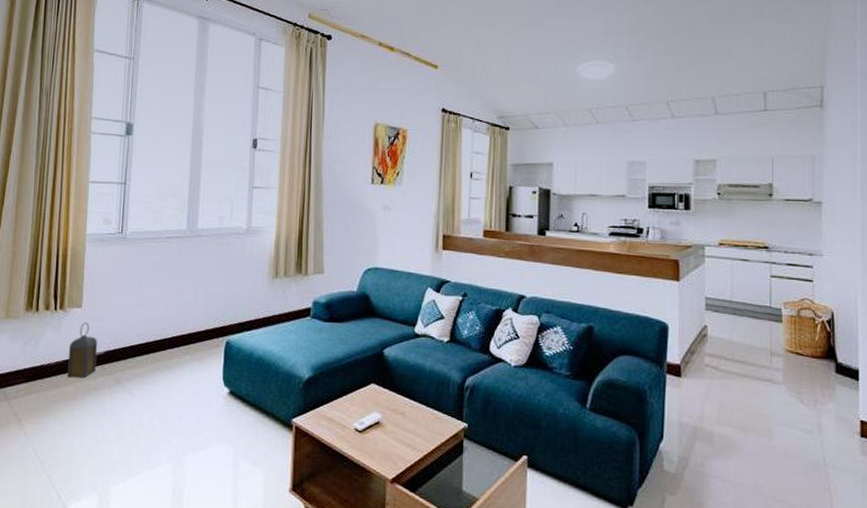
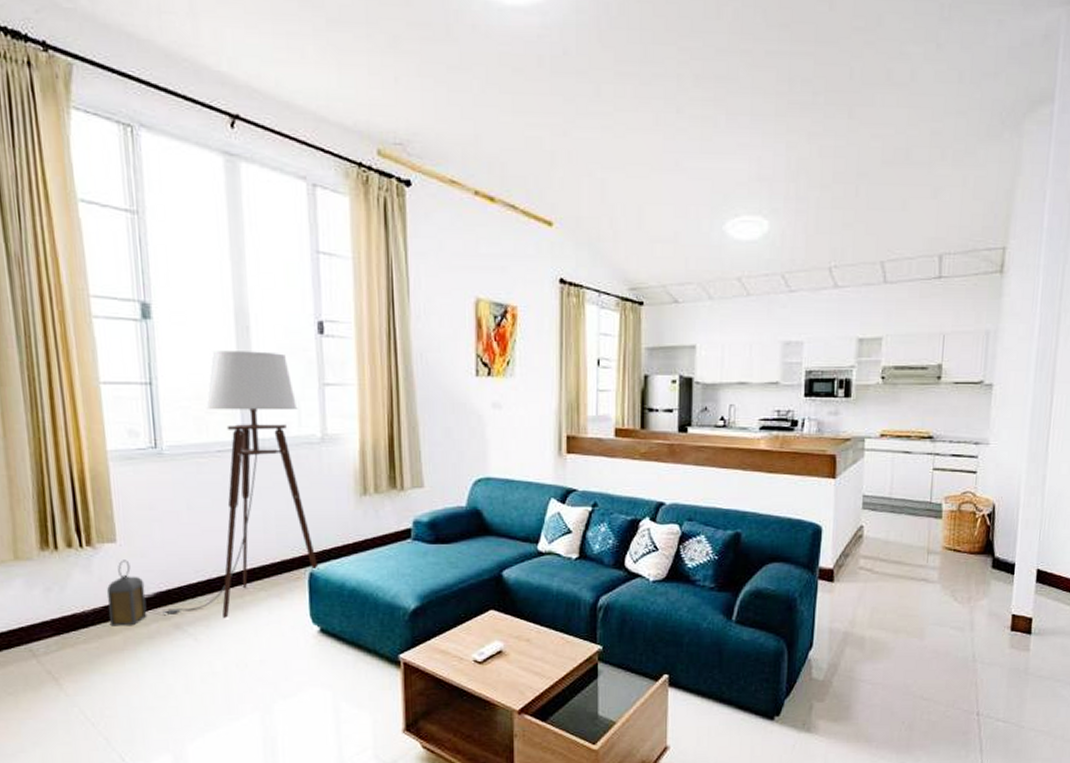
floor lamp: none [108,160,234,378] -> present [163,351,319,619]

